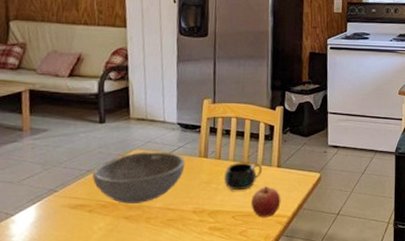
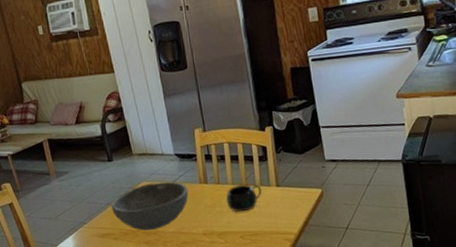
apple: present [251,186,281,218] -> none [256,206,286,236]

